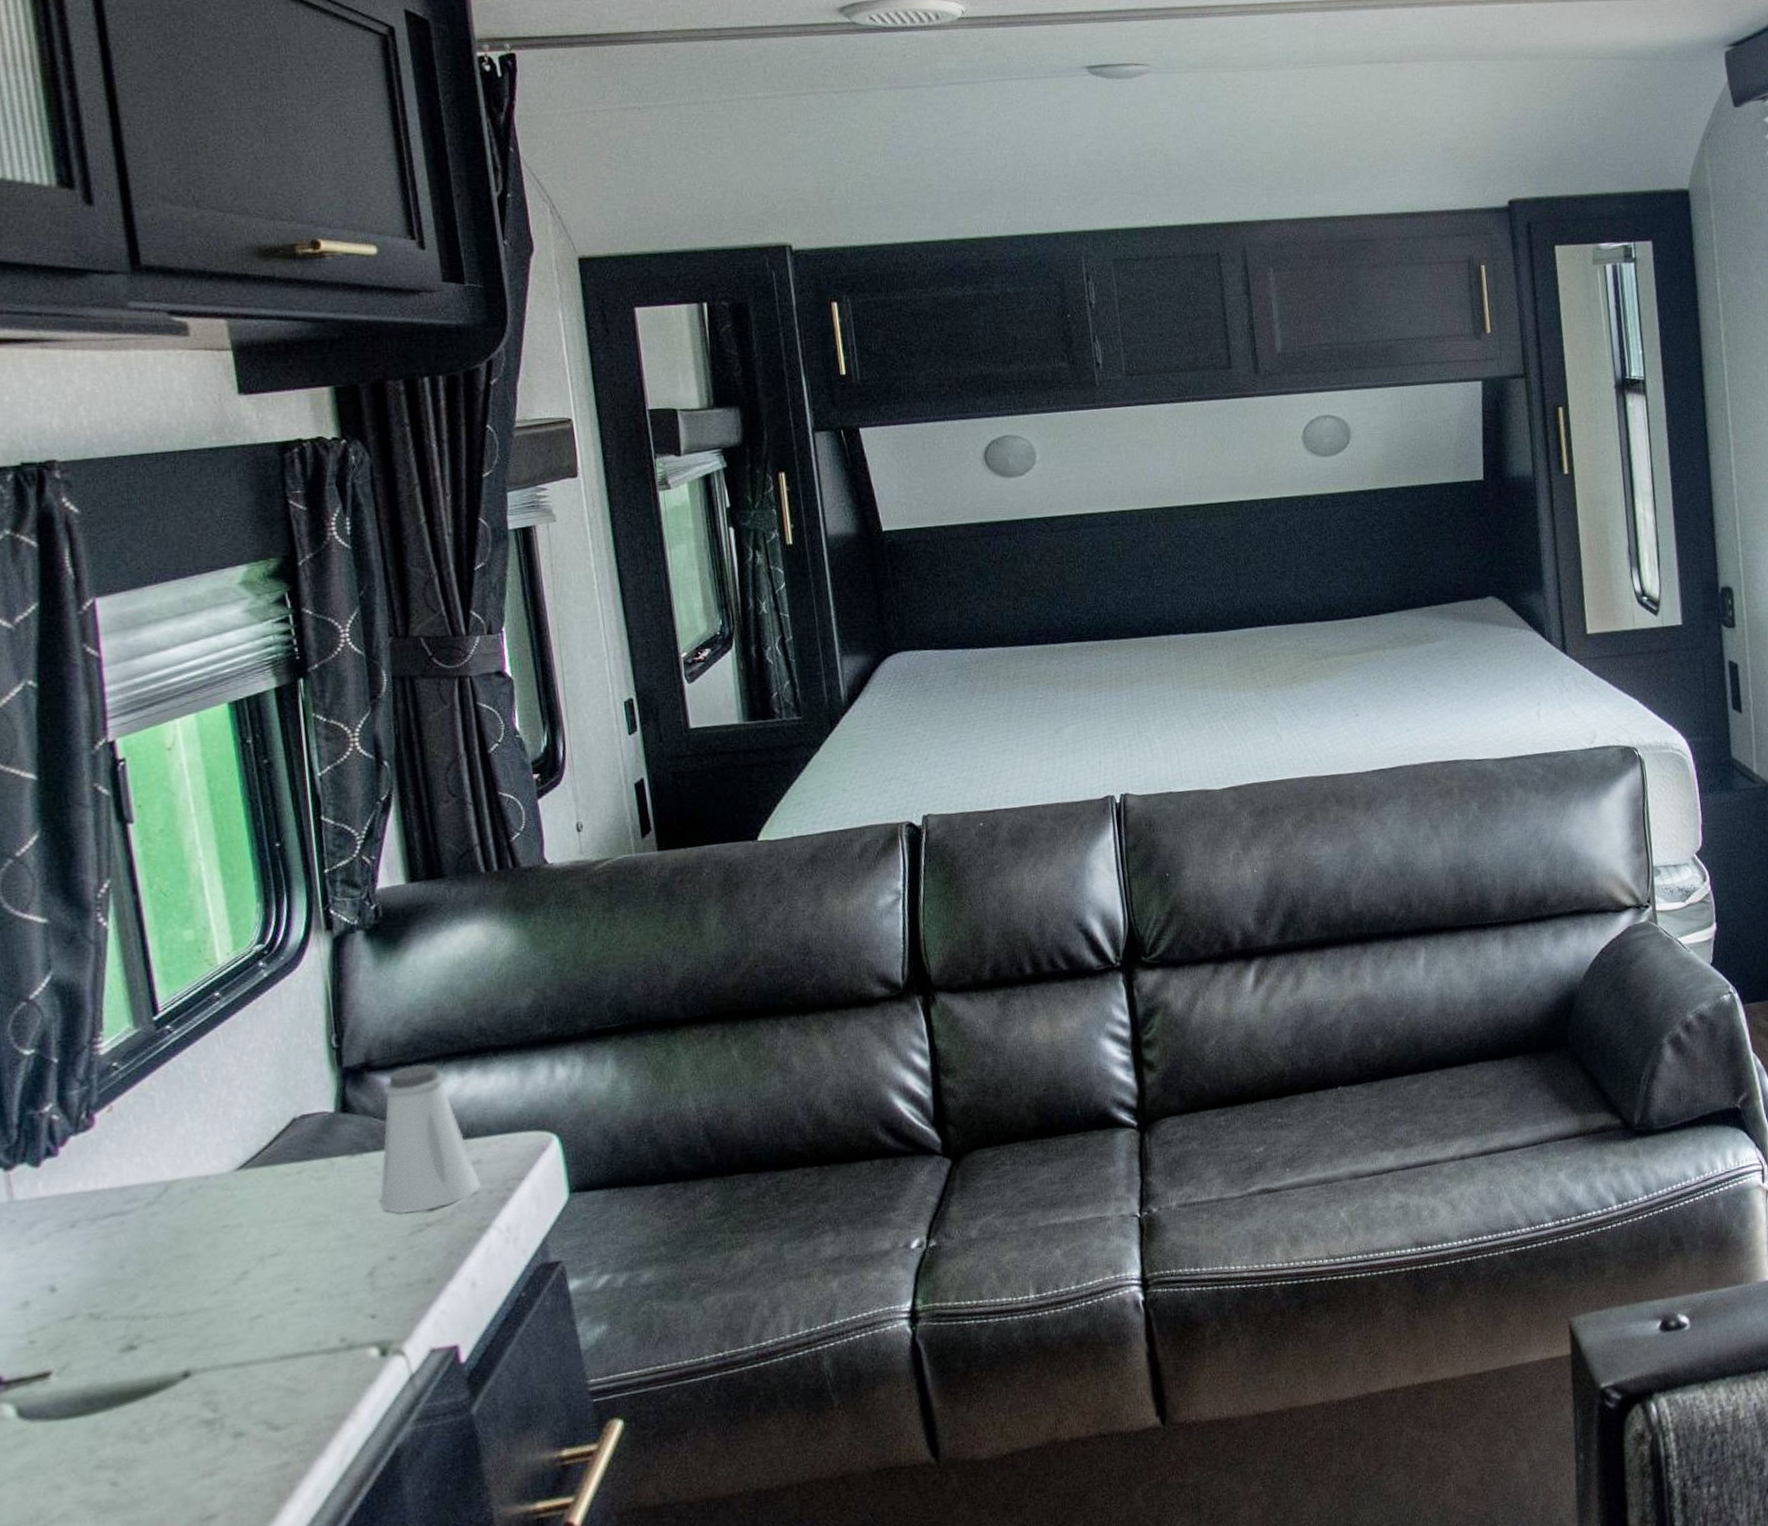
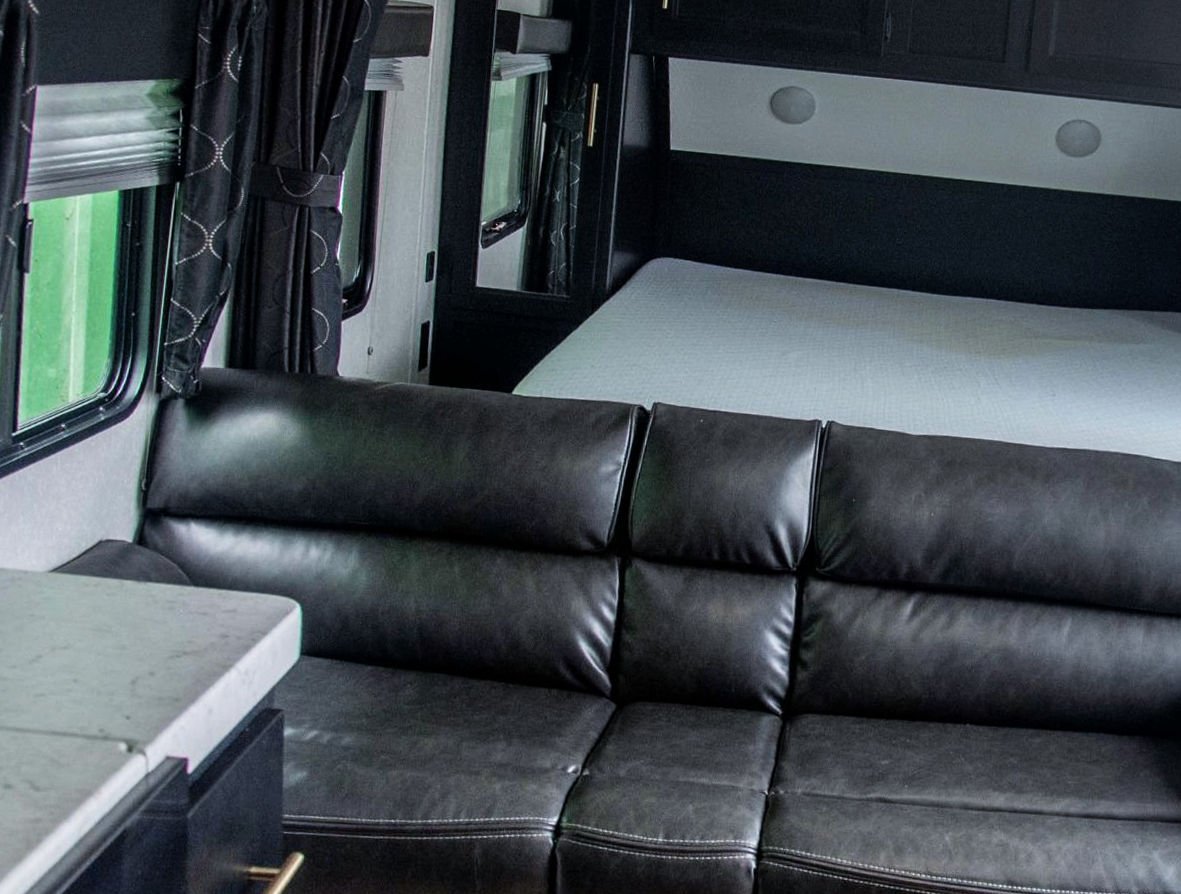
saltshaker: present [380,1064,481,1214] -> none [151,519,233,642]

